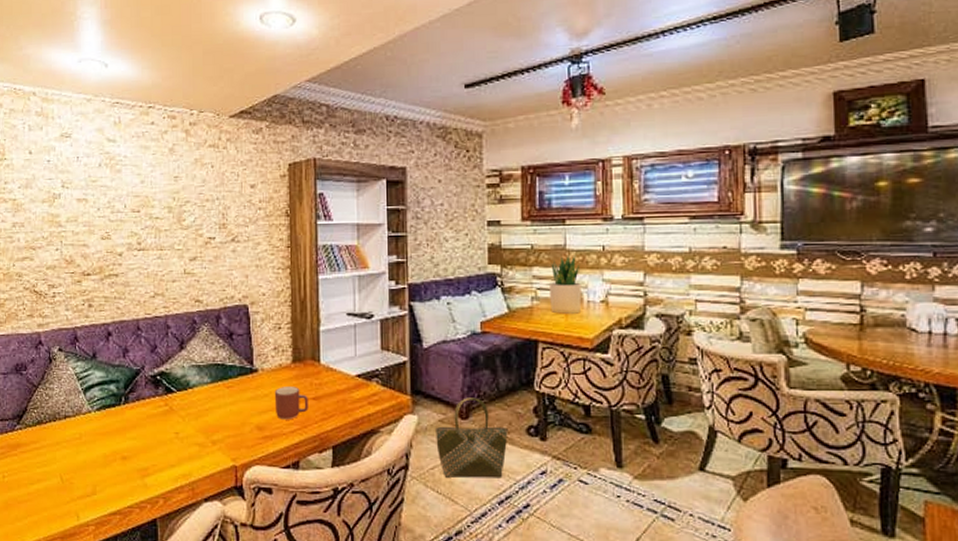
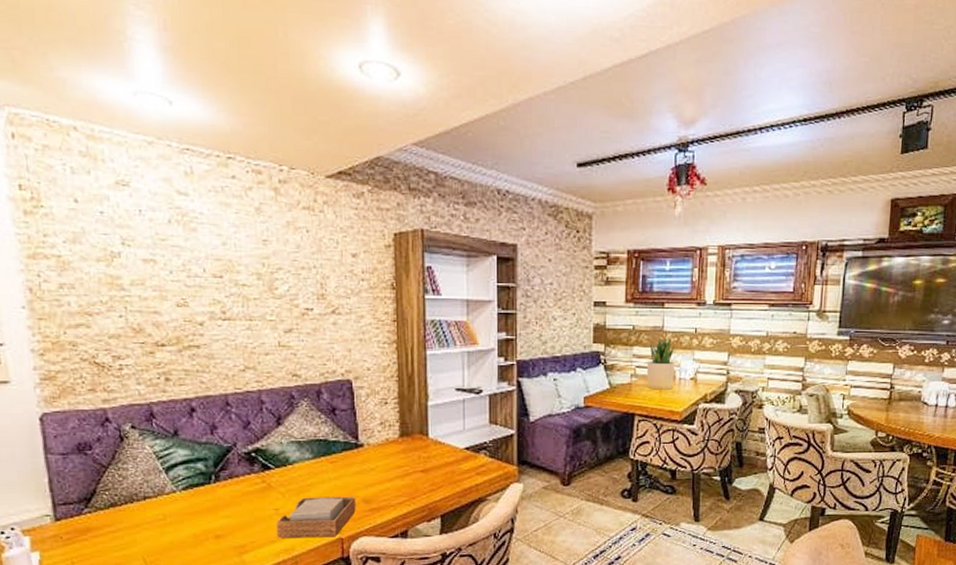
napkin holder: none [176,422,250,465] -> present [276,496,356,539]
mug: present [274,385,308,420] -> none [381,459,417,492]
shopping bag: present [436,397,508,478] -> none [540,466,605,538]

